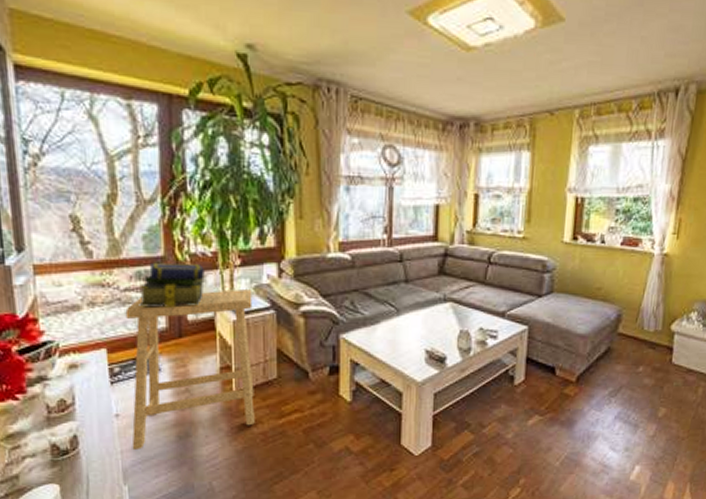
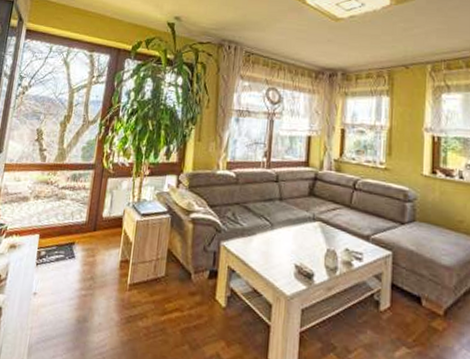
stool: present [125,289,255,450] -> none [40,194,155,328]
stack of books: present [139,263,206,308] -> none [69,169,122,206]

